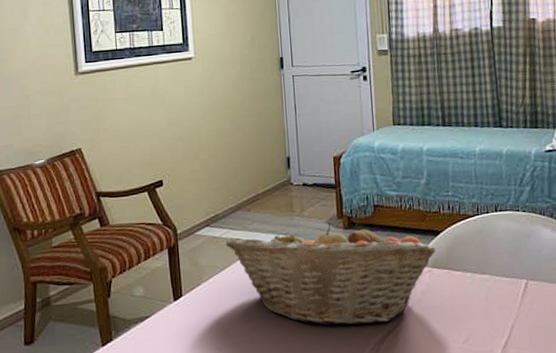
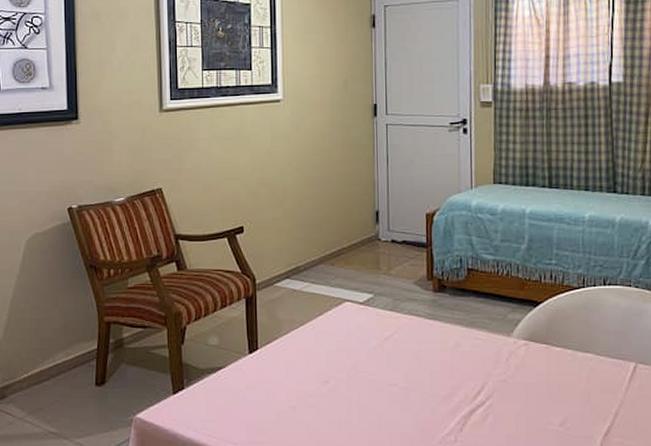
fruit basket: present [225,222,436,326] -> none [306,283,534,396]

